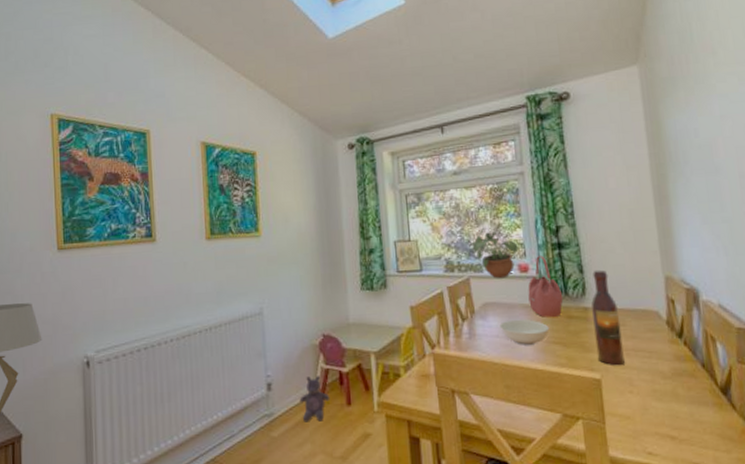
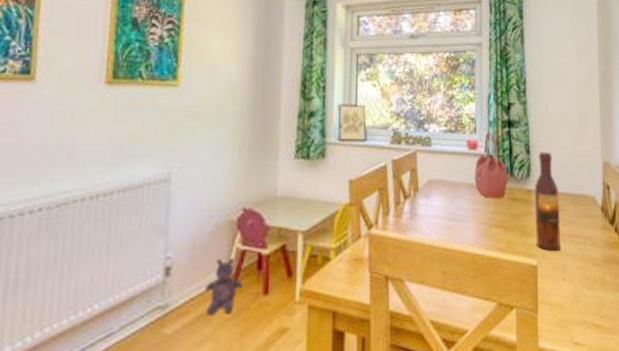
potted plant: present [470,227,519,279] -> none [421,97,469,155]
bowl: present [499,319,550,345] -> none [443,199,493,228]

